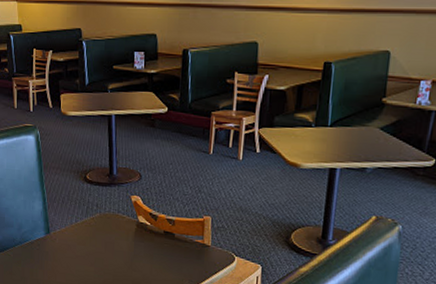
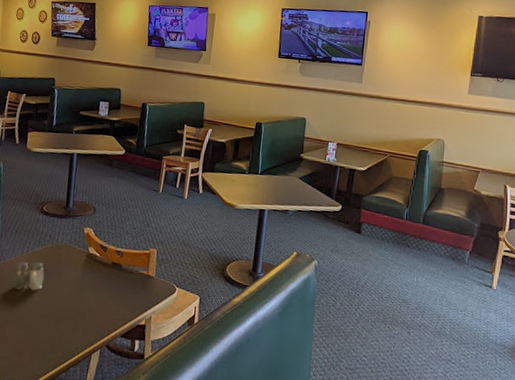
salt and pepper shaker: none [65,231,96,260] -> present [12,261,45,290]

